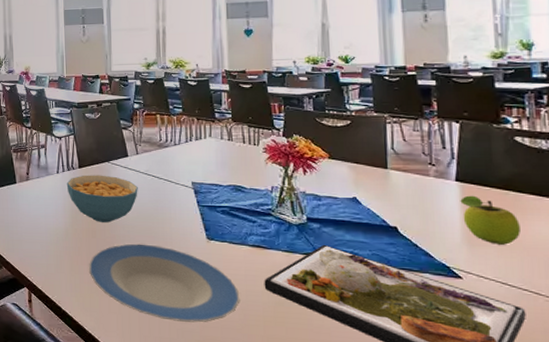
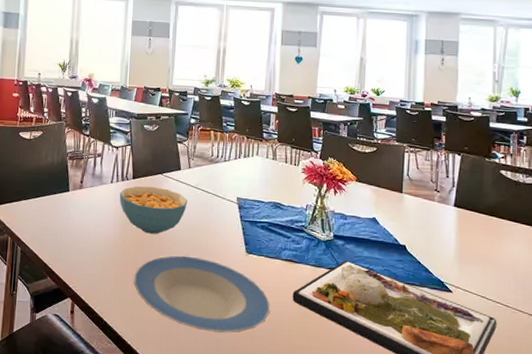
fruit: present [460,195,521,245] -> none [456,219,499,263]

